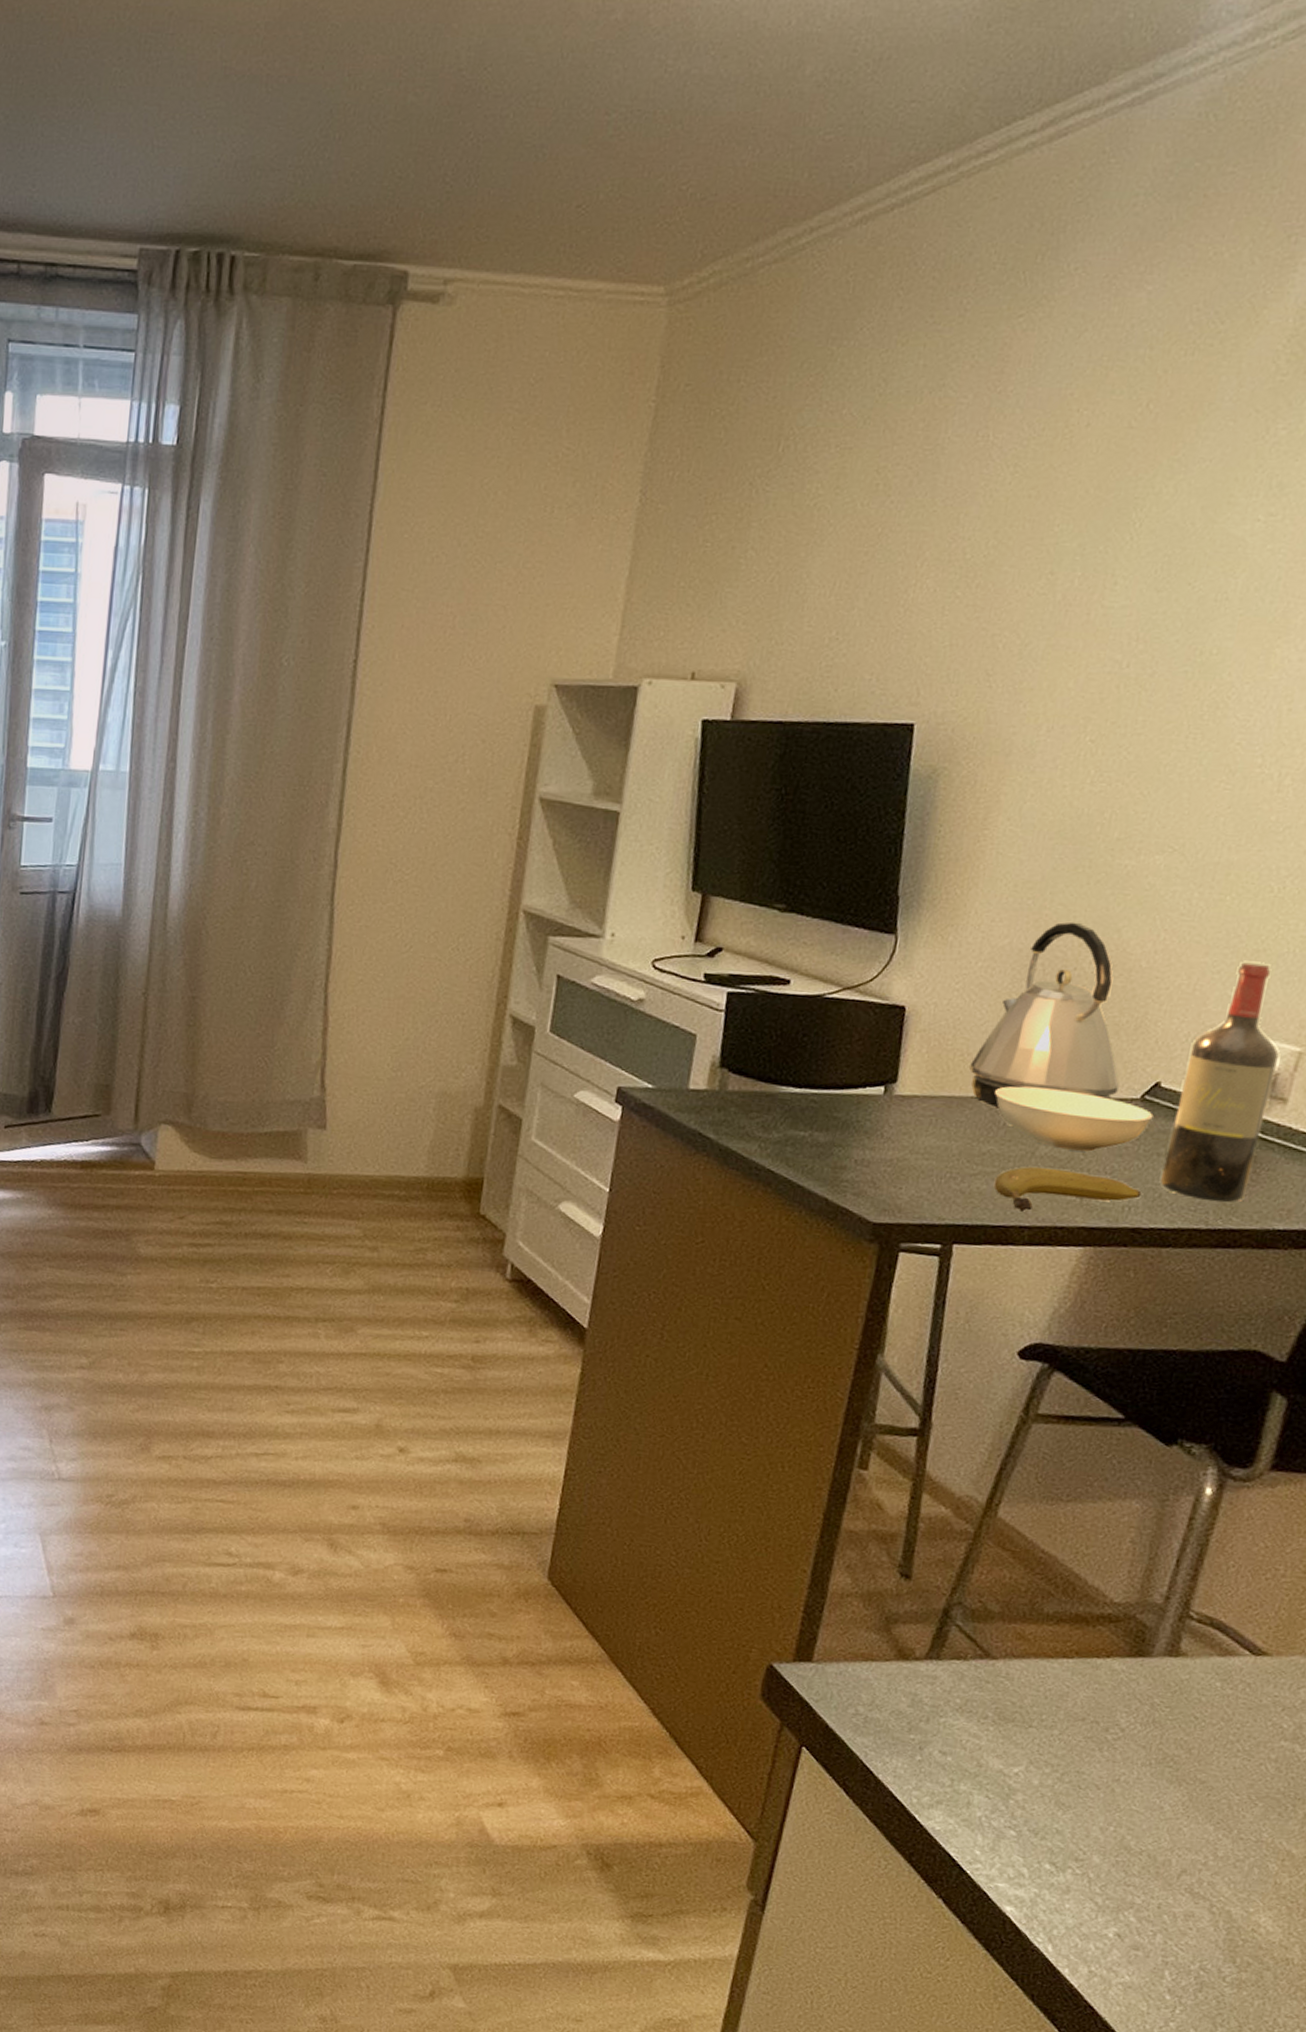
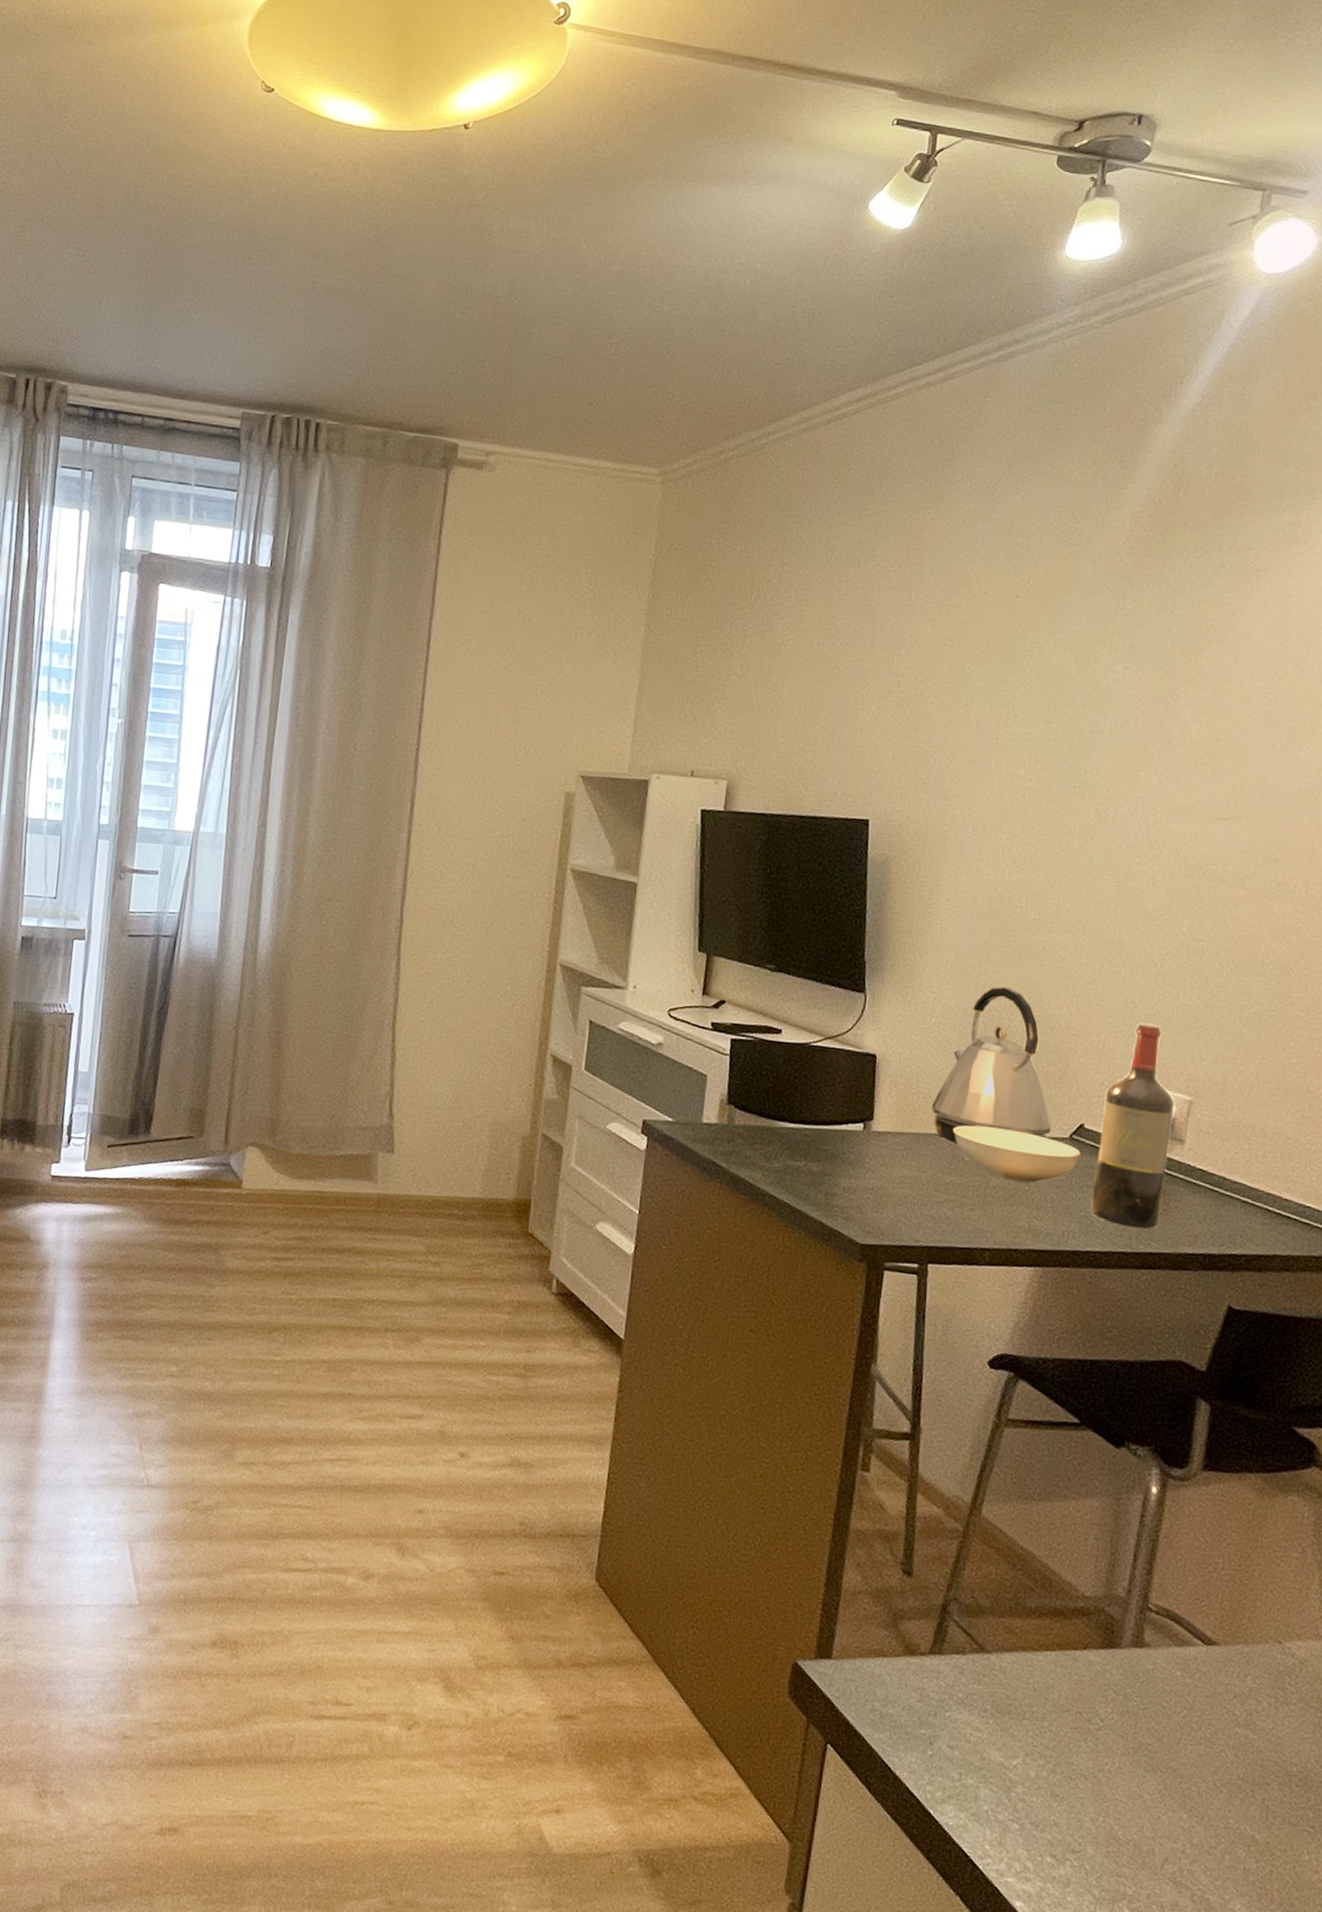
fruit: present [994,1166,1142,1212] -> none [957,1195,1077,1235]

